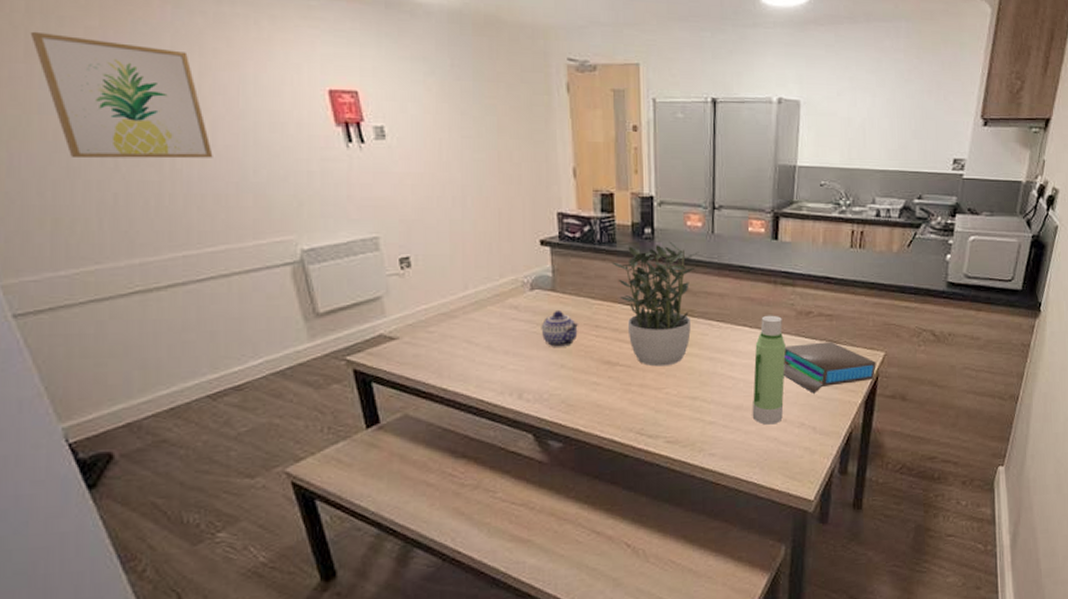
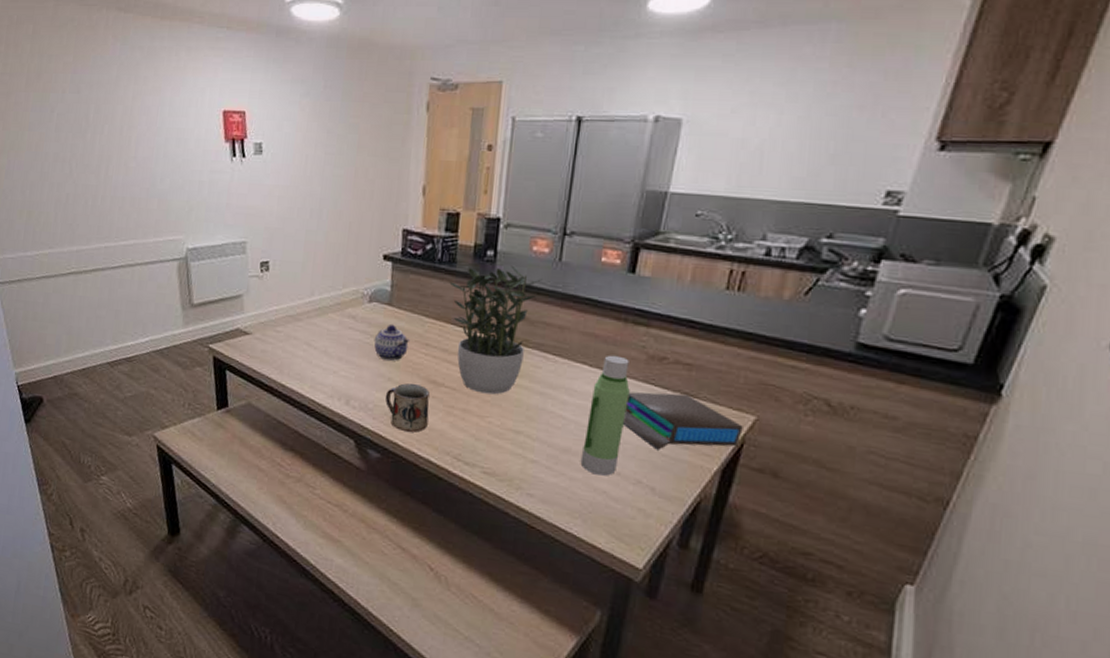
wall art: present [30,31,213,159] -> none [30,67,134,168]
mug: none [560,366,607,416] -> present [385,383,430,432]

